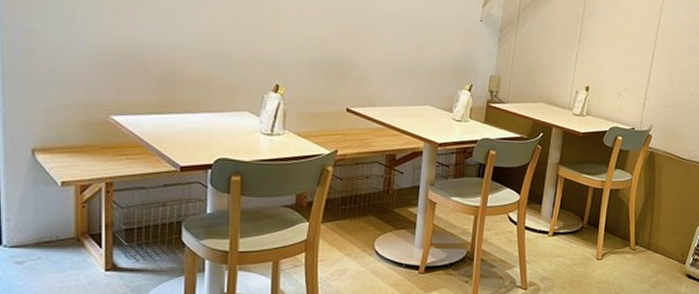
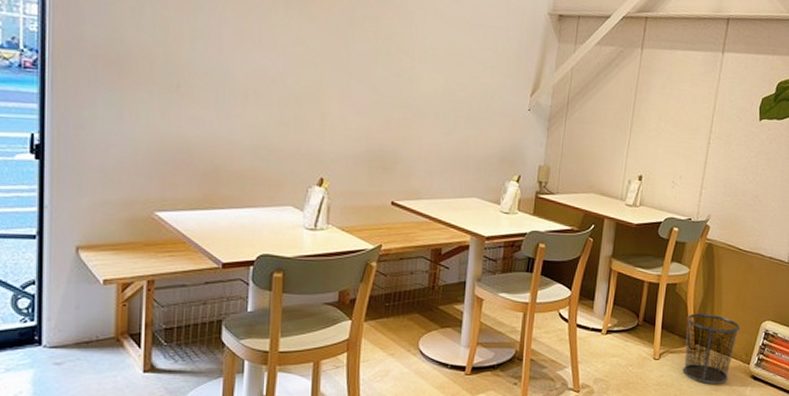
waste bin: none [623,217,678,282] -> present [682,313,741,384]

